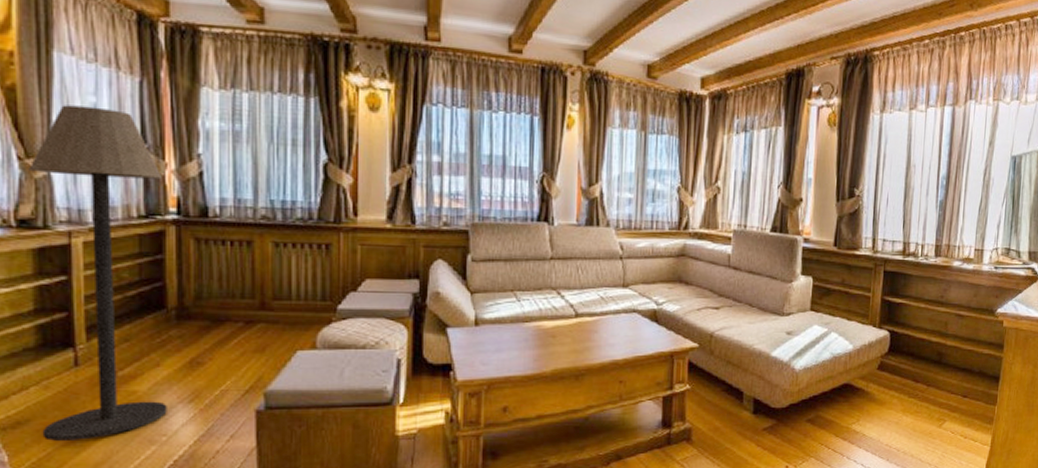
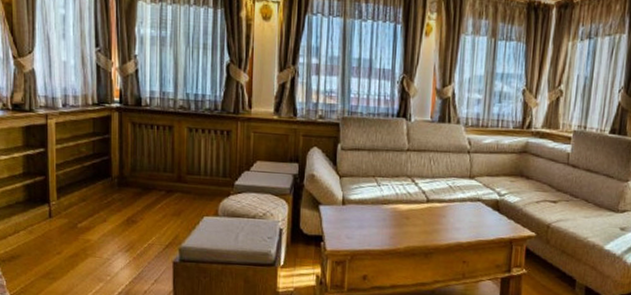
floor lamp: present [28,105,167,442] -> none [20,16,111,274]

